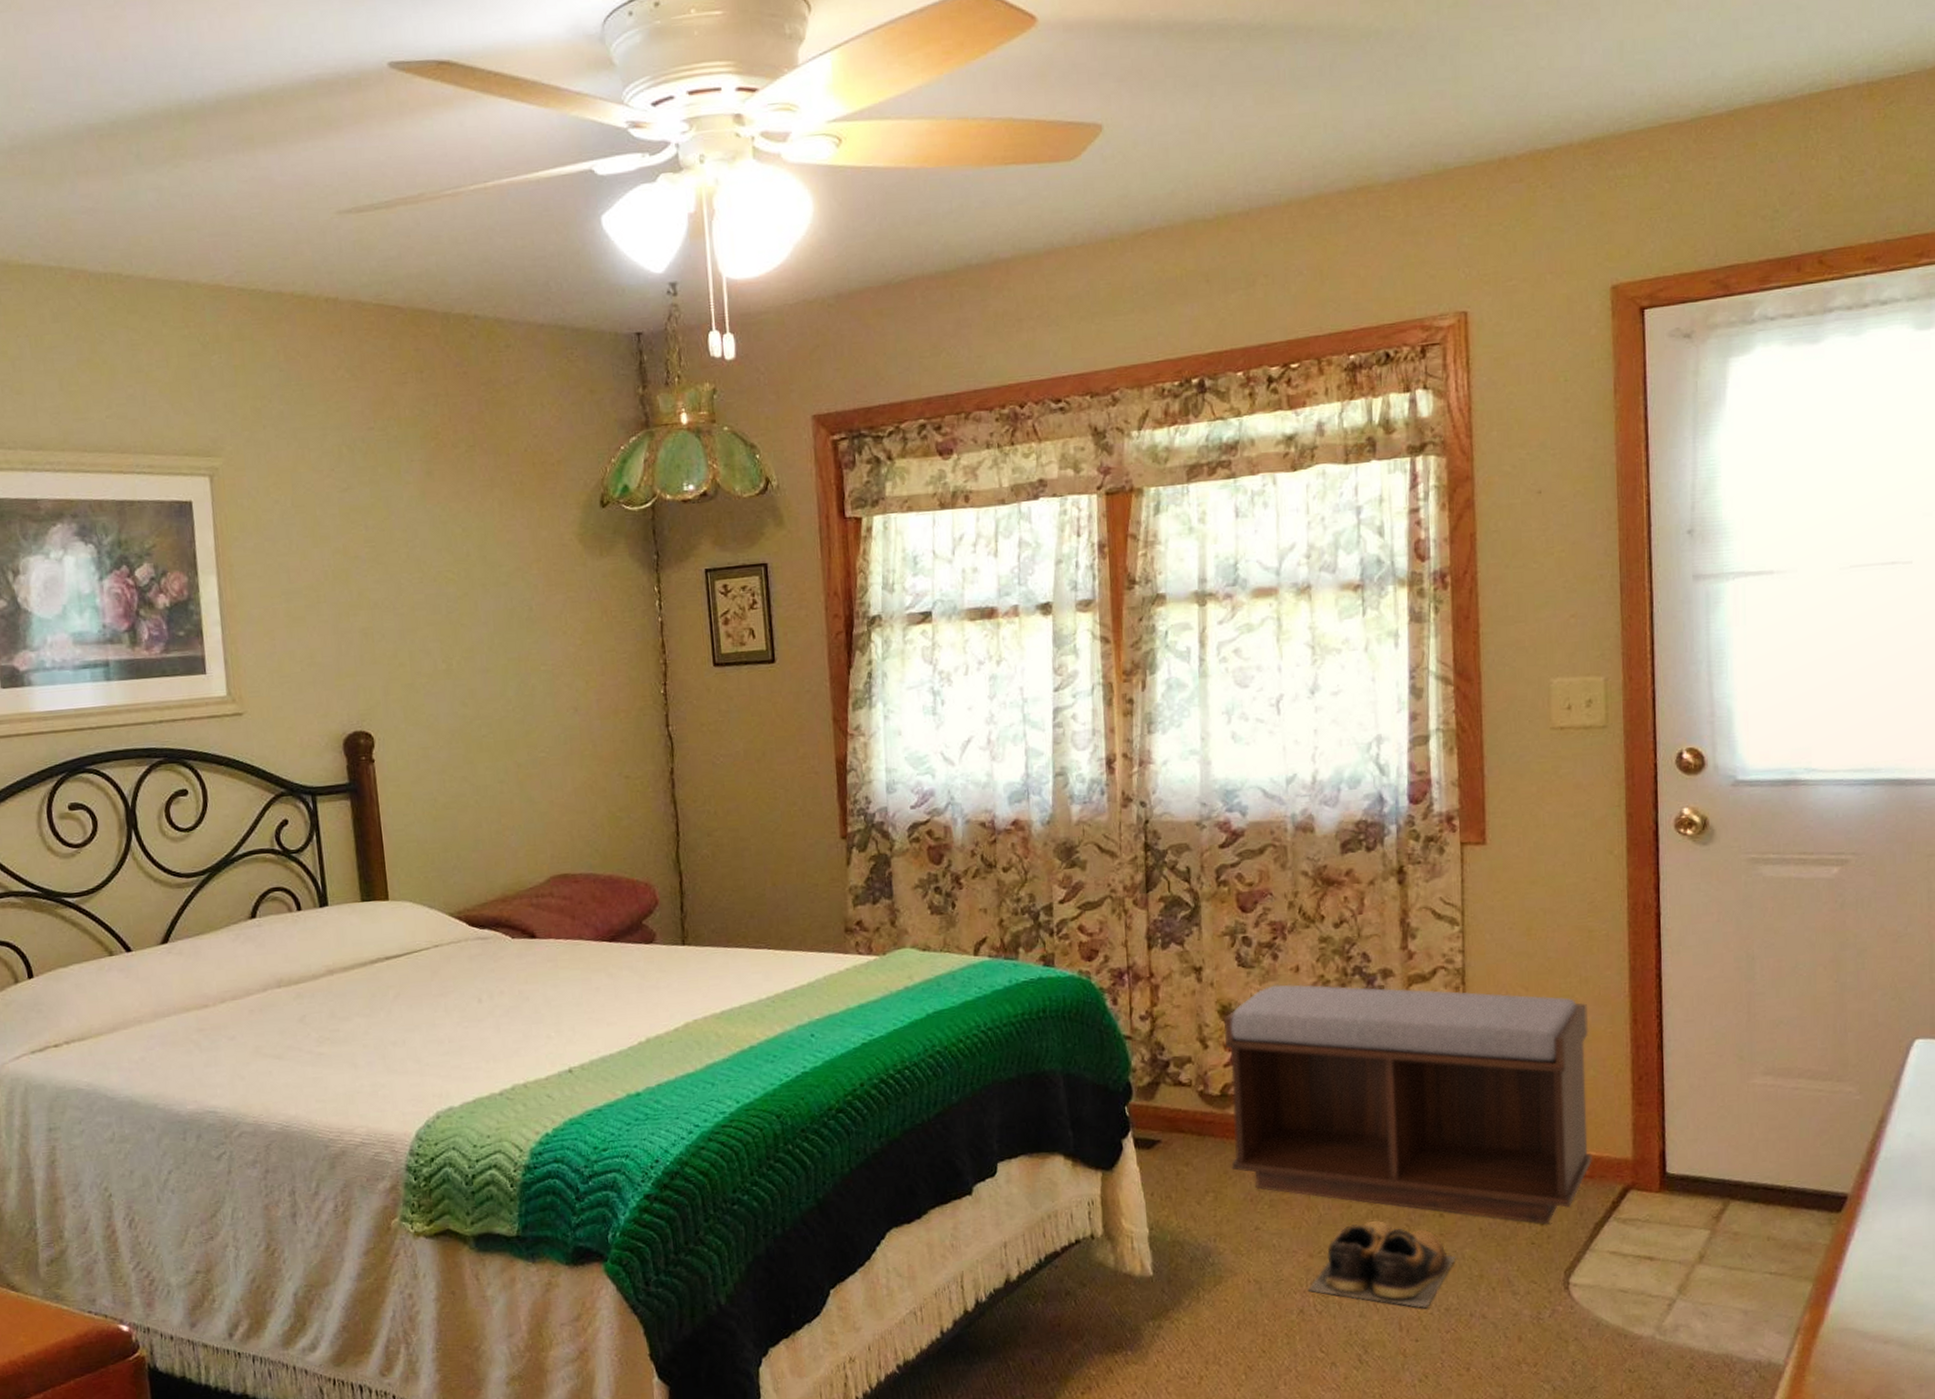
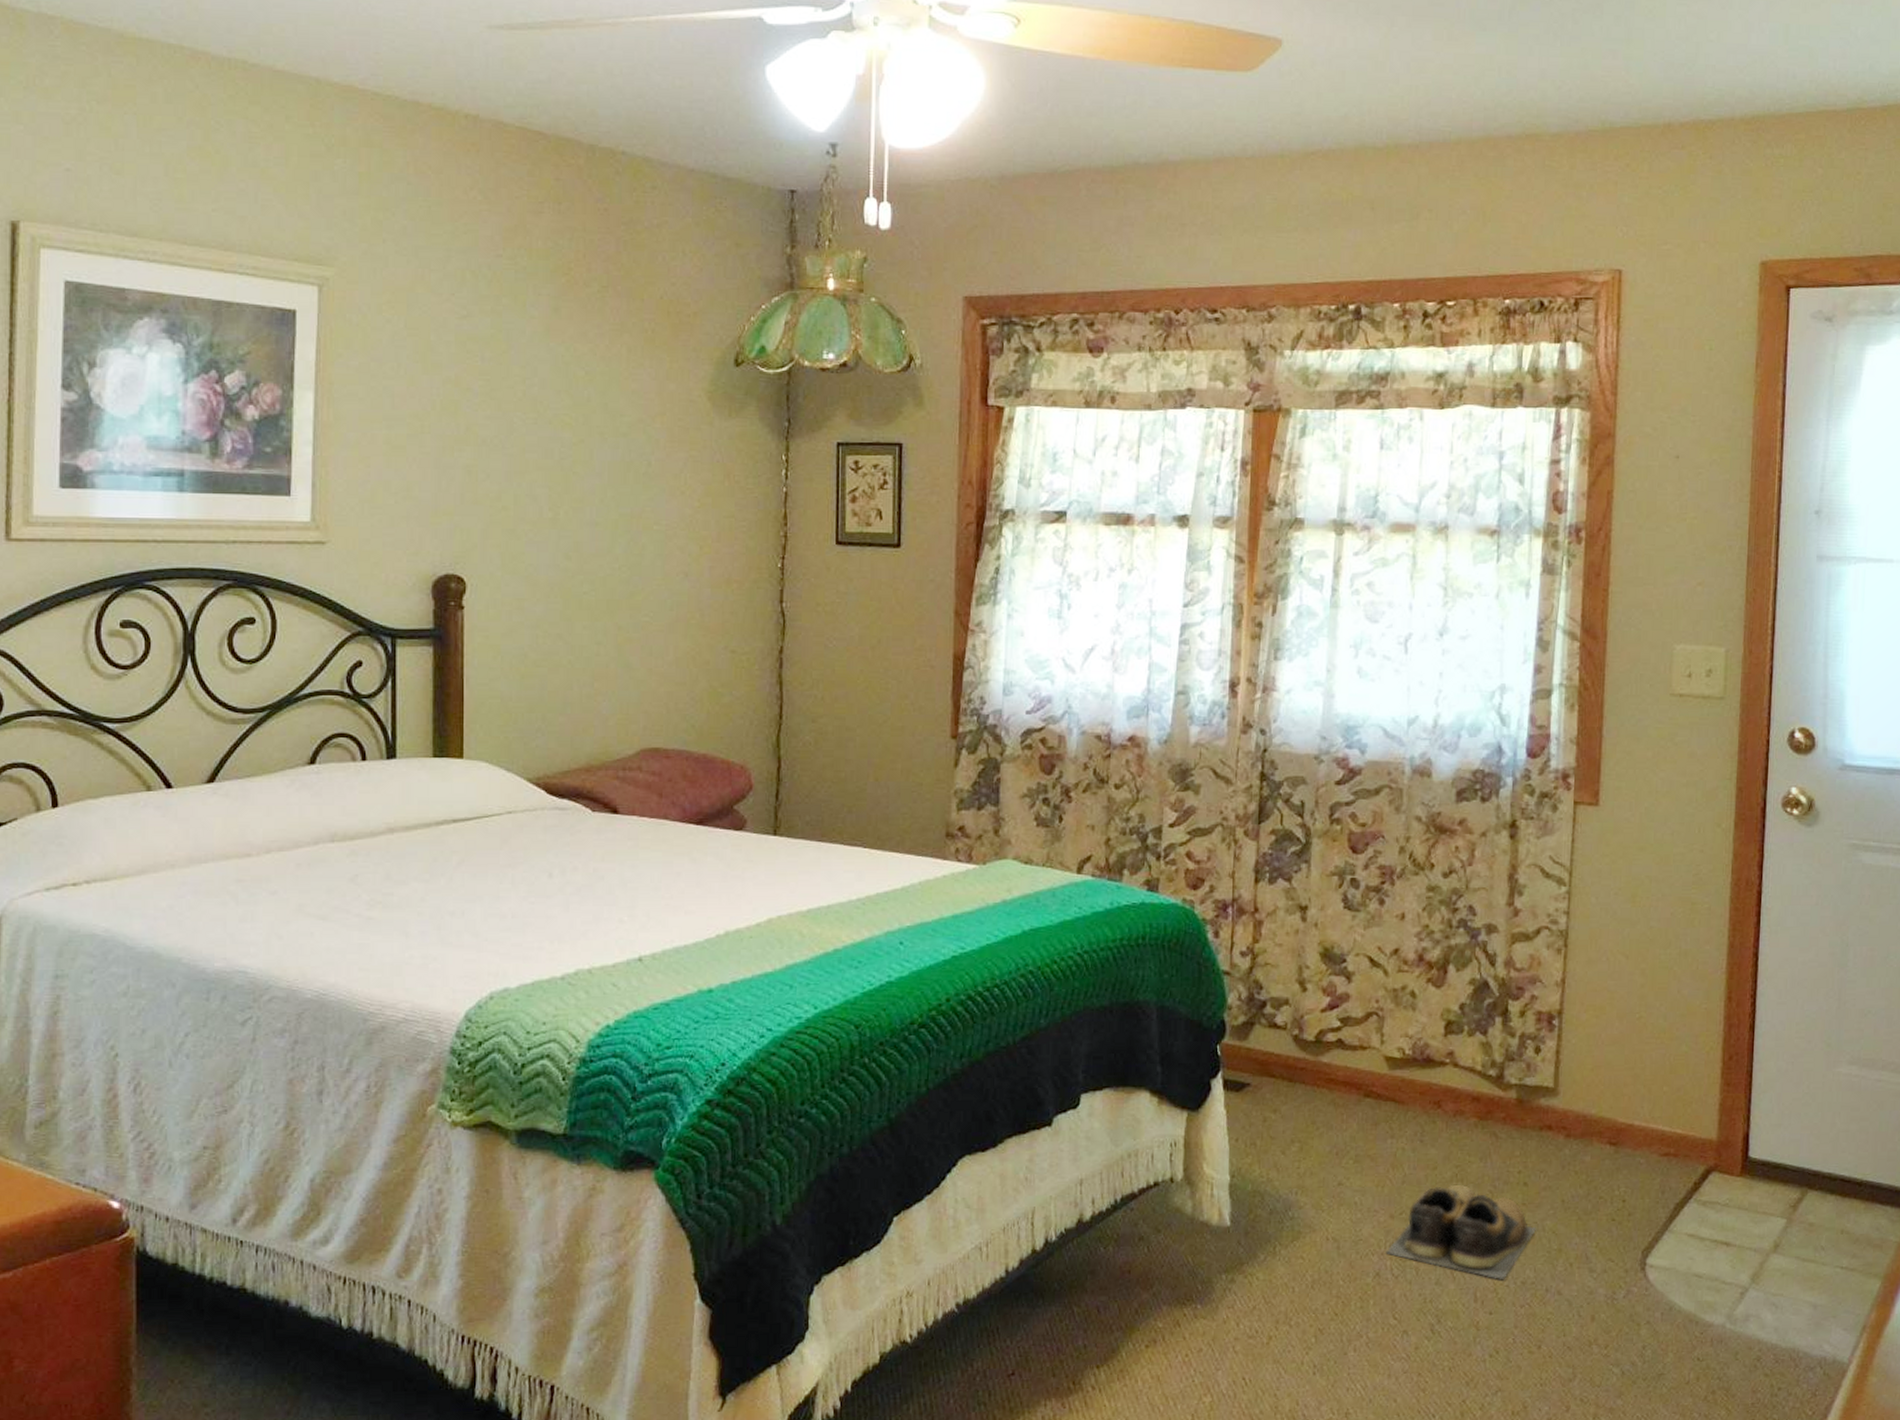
bench: present [1224,984,1592,1225] -> none [1320,931,1685,1201]

